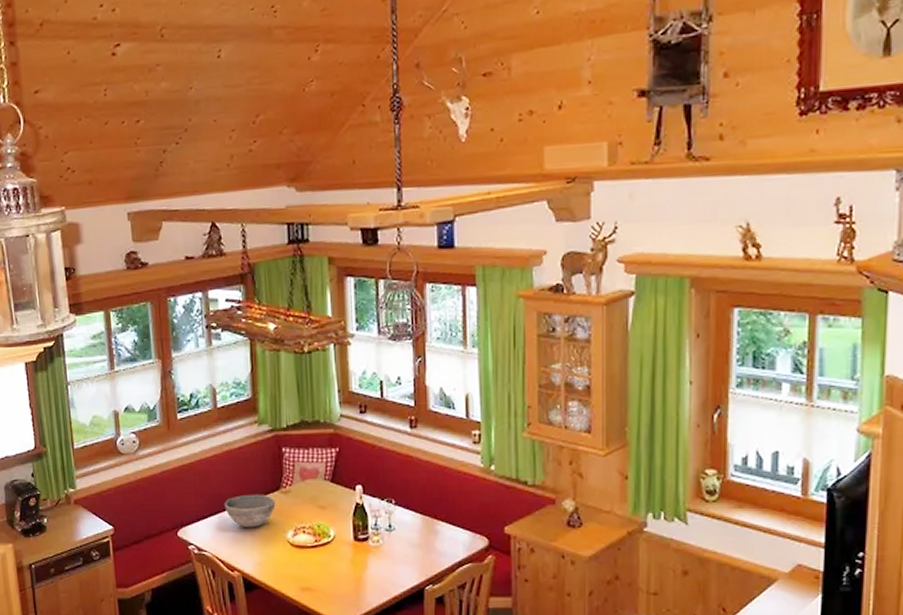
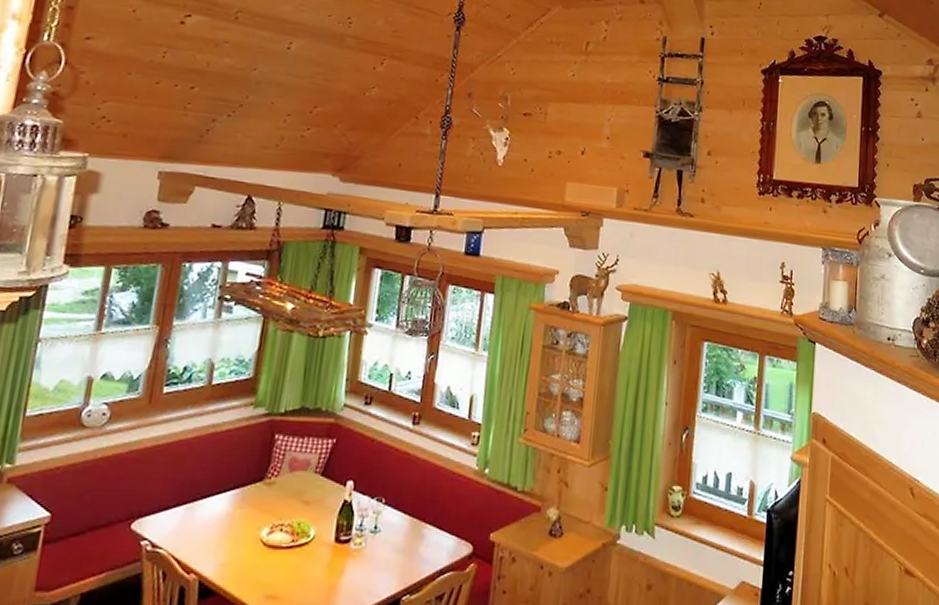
bowl: present [223,494,276,528] -> none [195,483,256,523]

